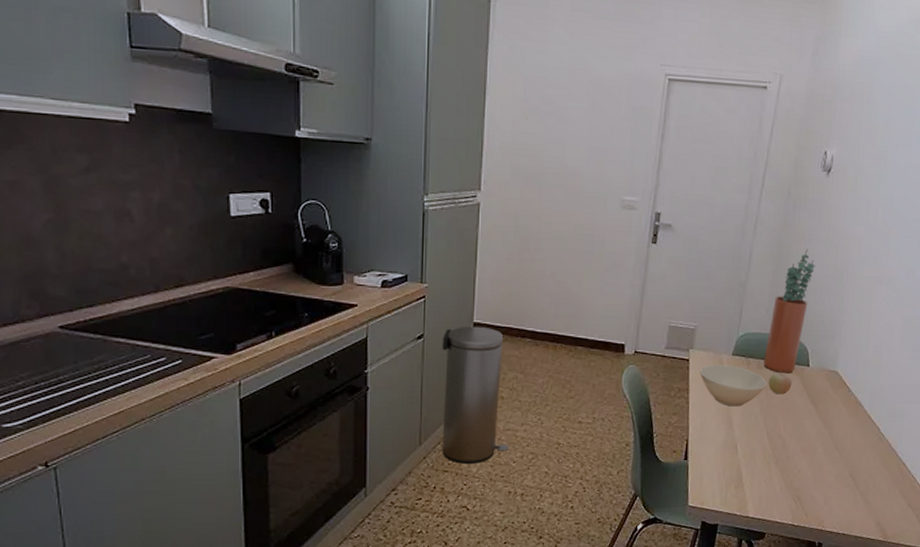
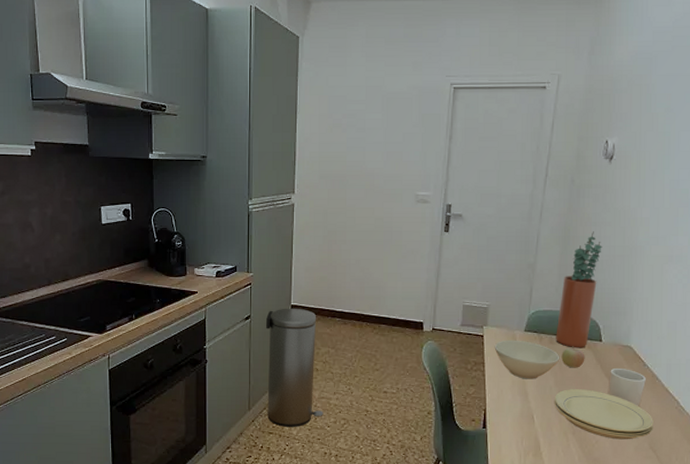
plate: none [758,417,855,468] -> present [554,389,654,440]
mug: none [812,394,850,435] -> present [607,367,646,407]

